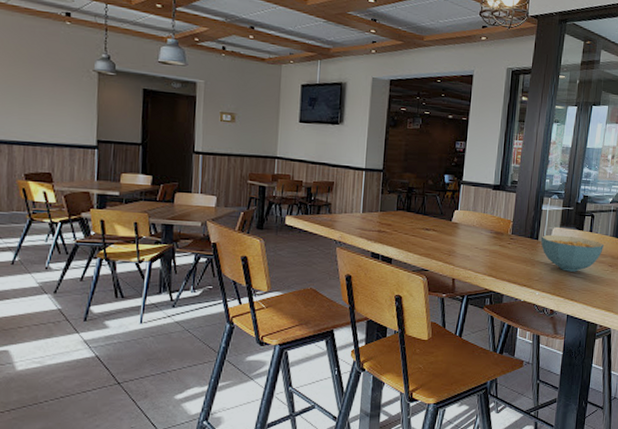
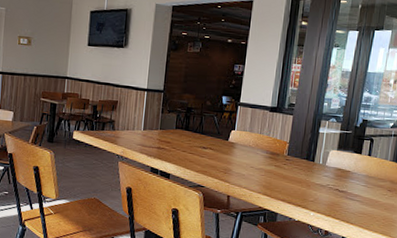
cereal bowl: present [541,234,605,272] -> none [317,157,384,195]

